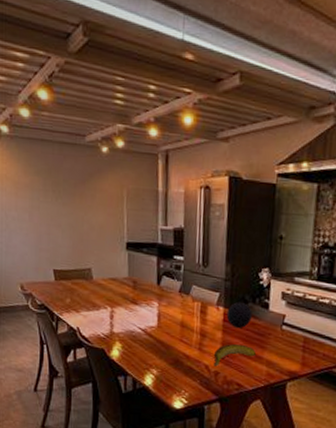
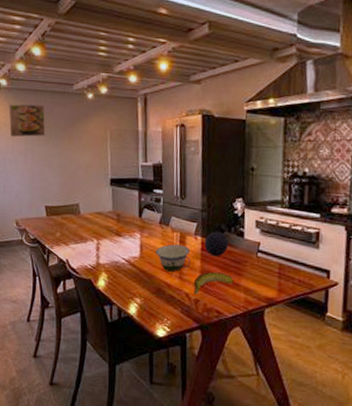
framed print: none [11,154,54,193] -> present [9,104,46,137]
bowl: none [174,314,212,343] -> present [155,244,191,272]

